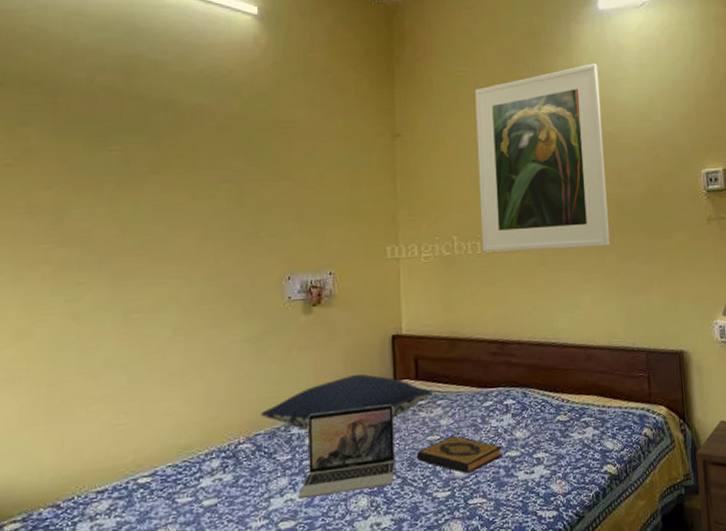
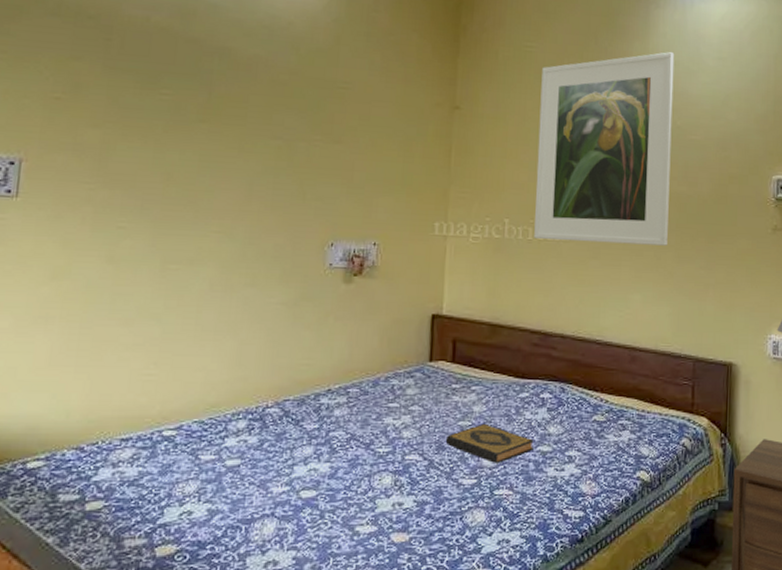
pillow: present [261,373,433,431] -> none [291,350,469,402]
laptop: present [298,404,395,500] -> none [322,384,427,470]

